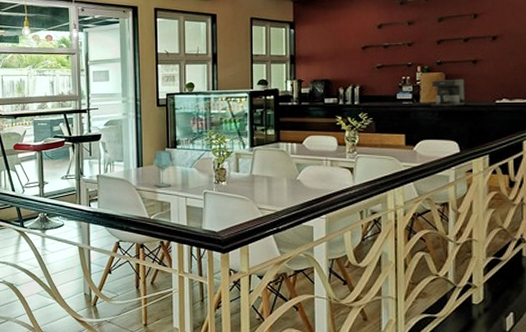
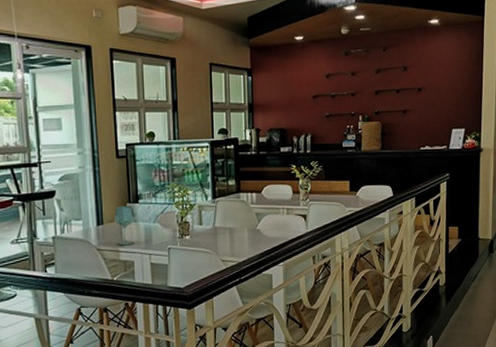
coffee maker: present [430,78,466,107] -> none [370,127,398,155]

